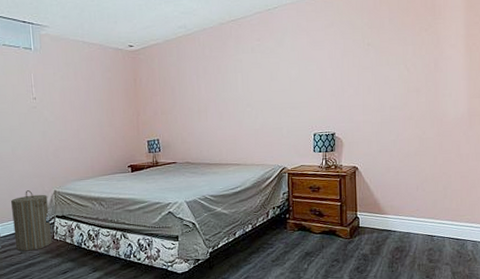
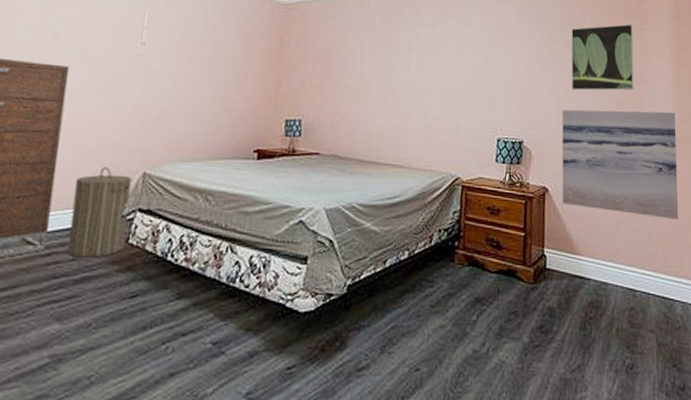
wall art: none [367,92,470,180] -> present [561,109,679,219]
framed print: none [372,20,430,86] -> present [571,23,634,91]

